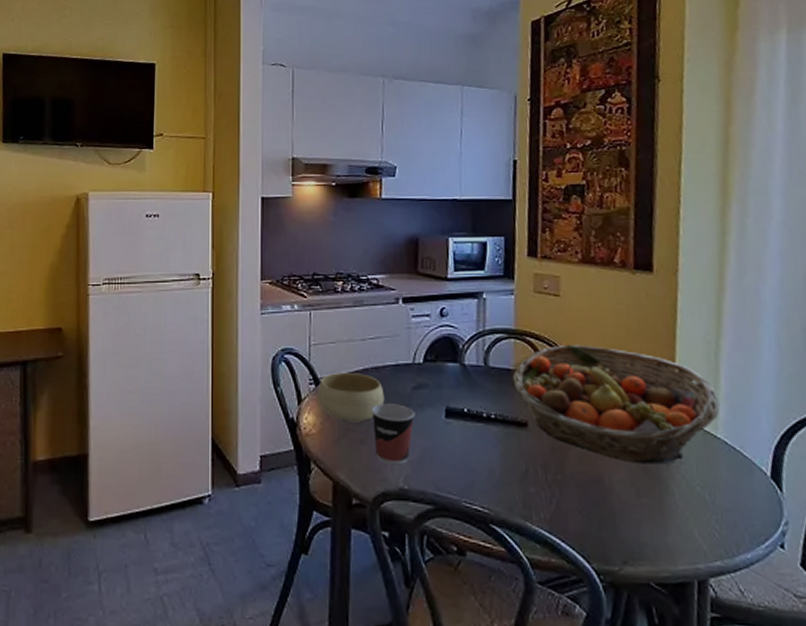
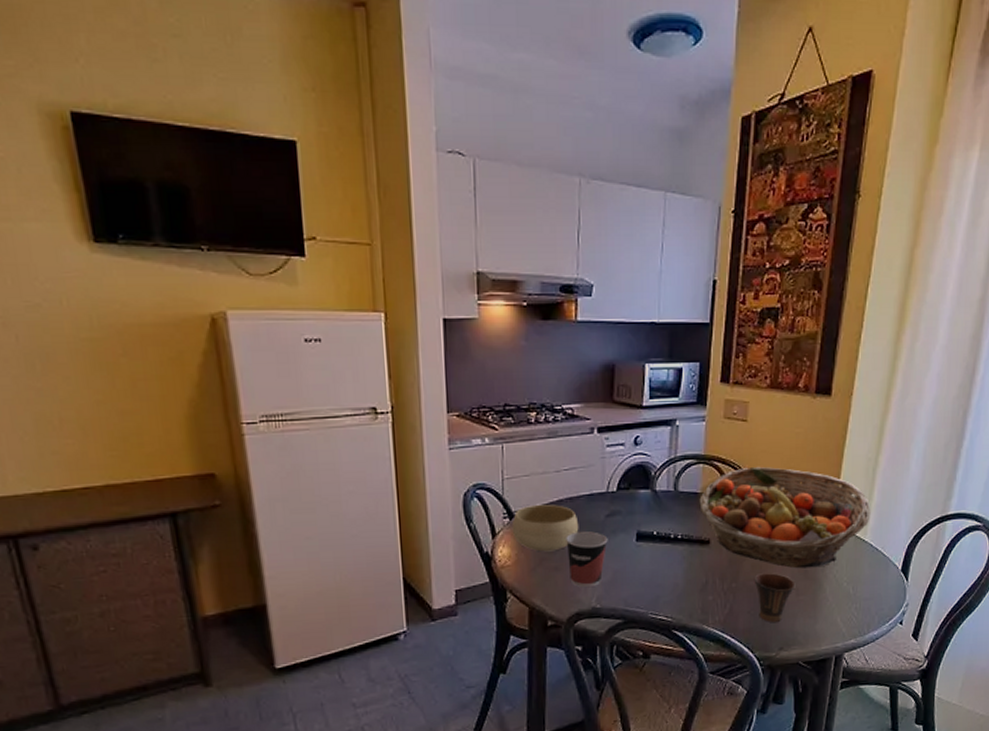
cup: none [584,466,635,527] -> present [755,573,796,622]

